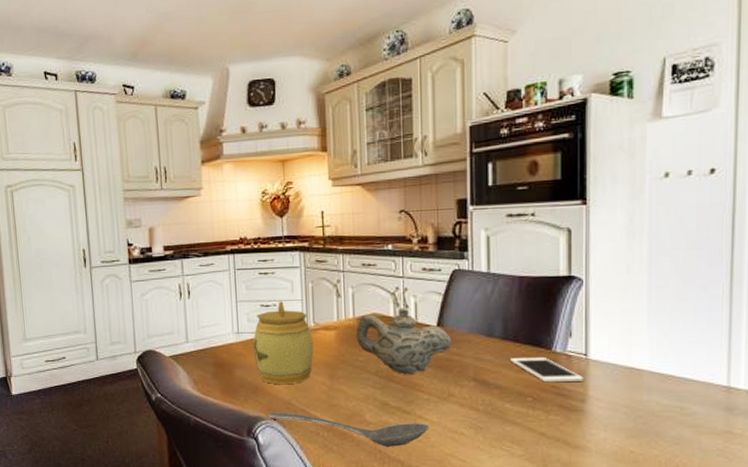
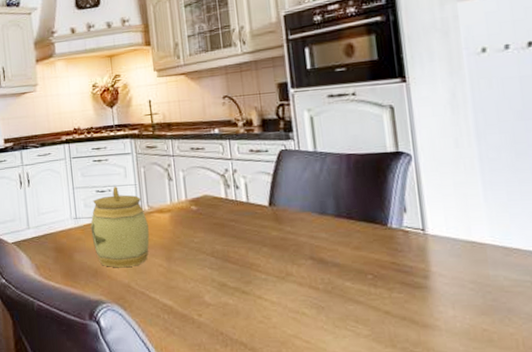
stirrer: present [268,412,429,447] -> none [108,295,270,328]
teapot: present [356,307,452,375] -> none [189,188,285,255]
cell phone: present [510,356,583,383] -> none [346,233,424,260]

